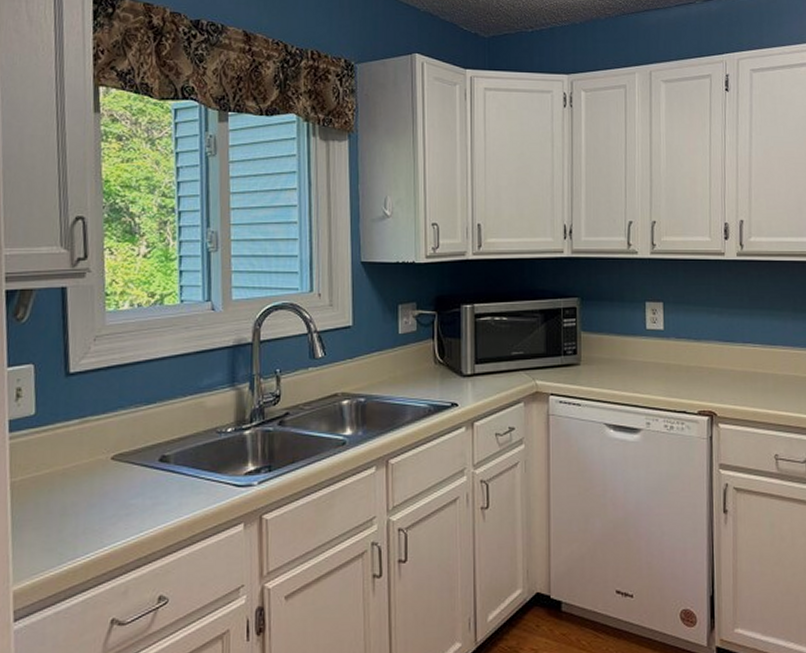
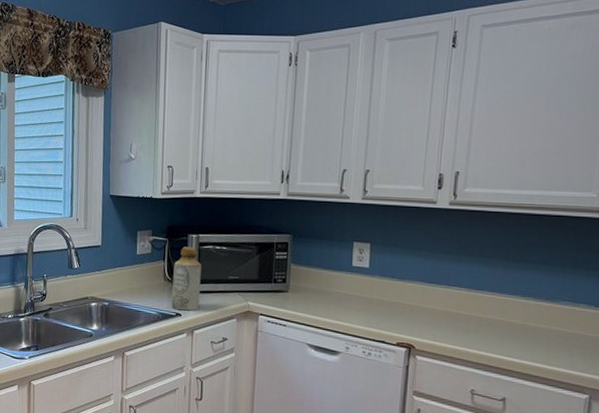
bottle: none [446,320,479,399] -> present [172,246,202,311]

